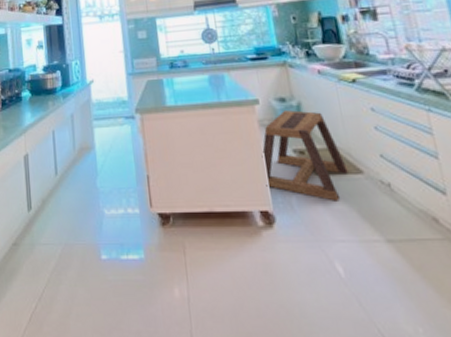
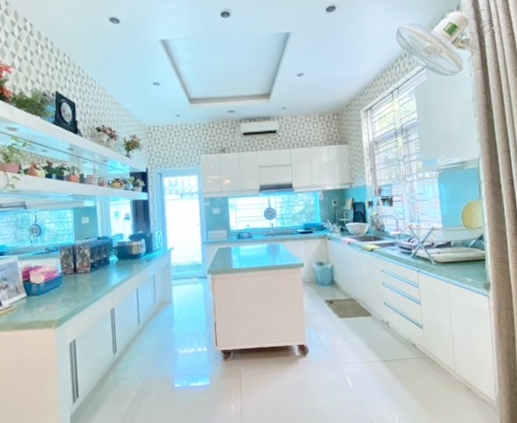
stool: present [261,110,348,201] -> none [302,271,362,336]

